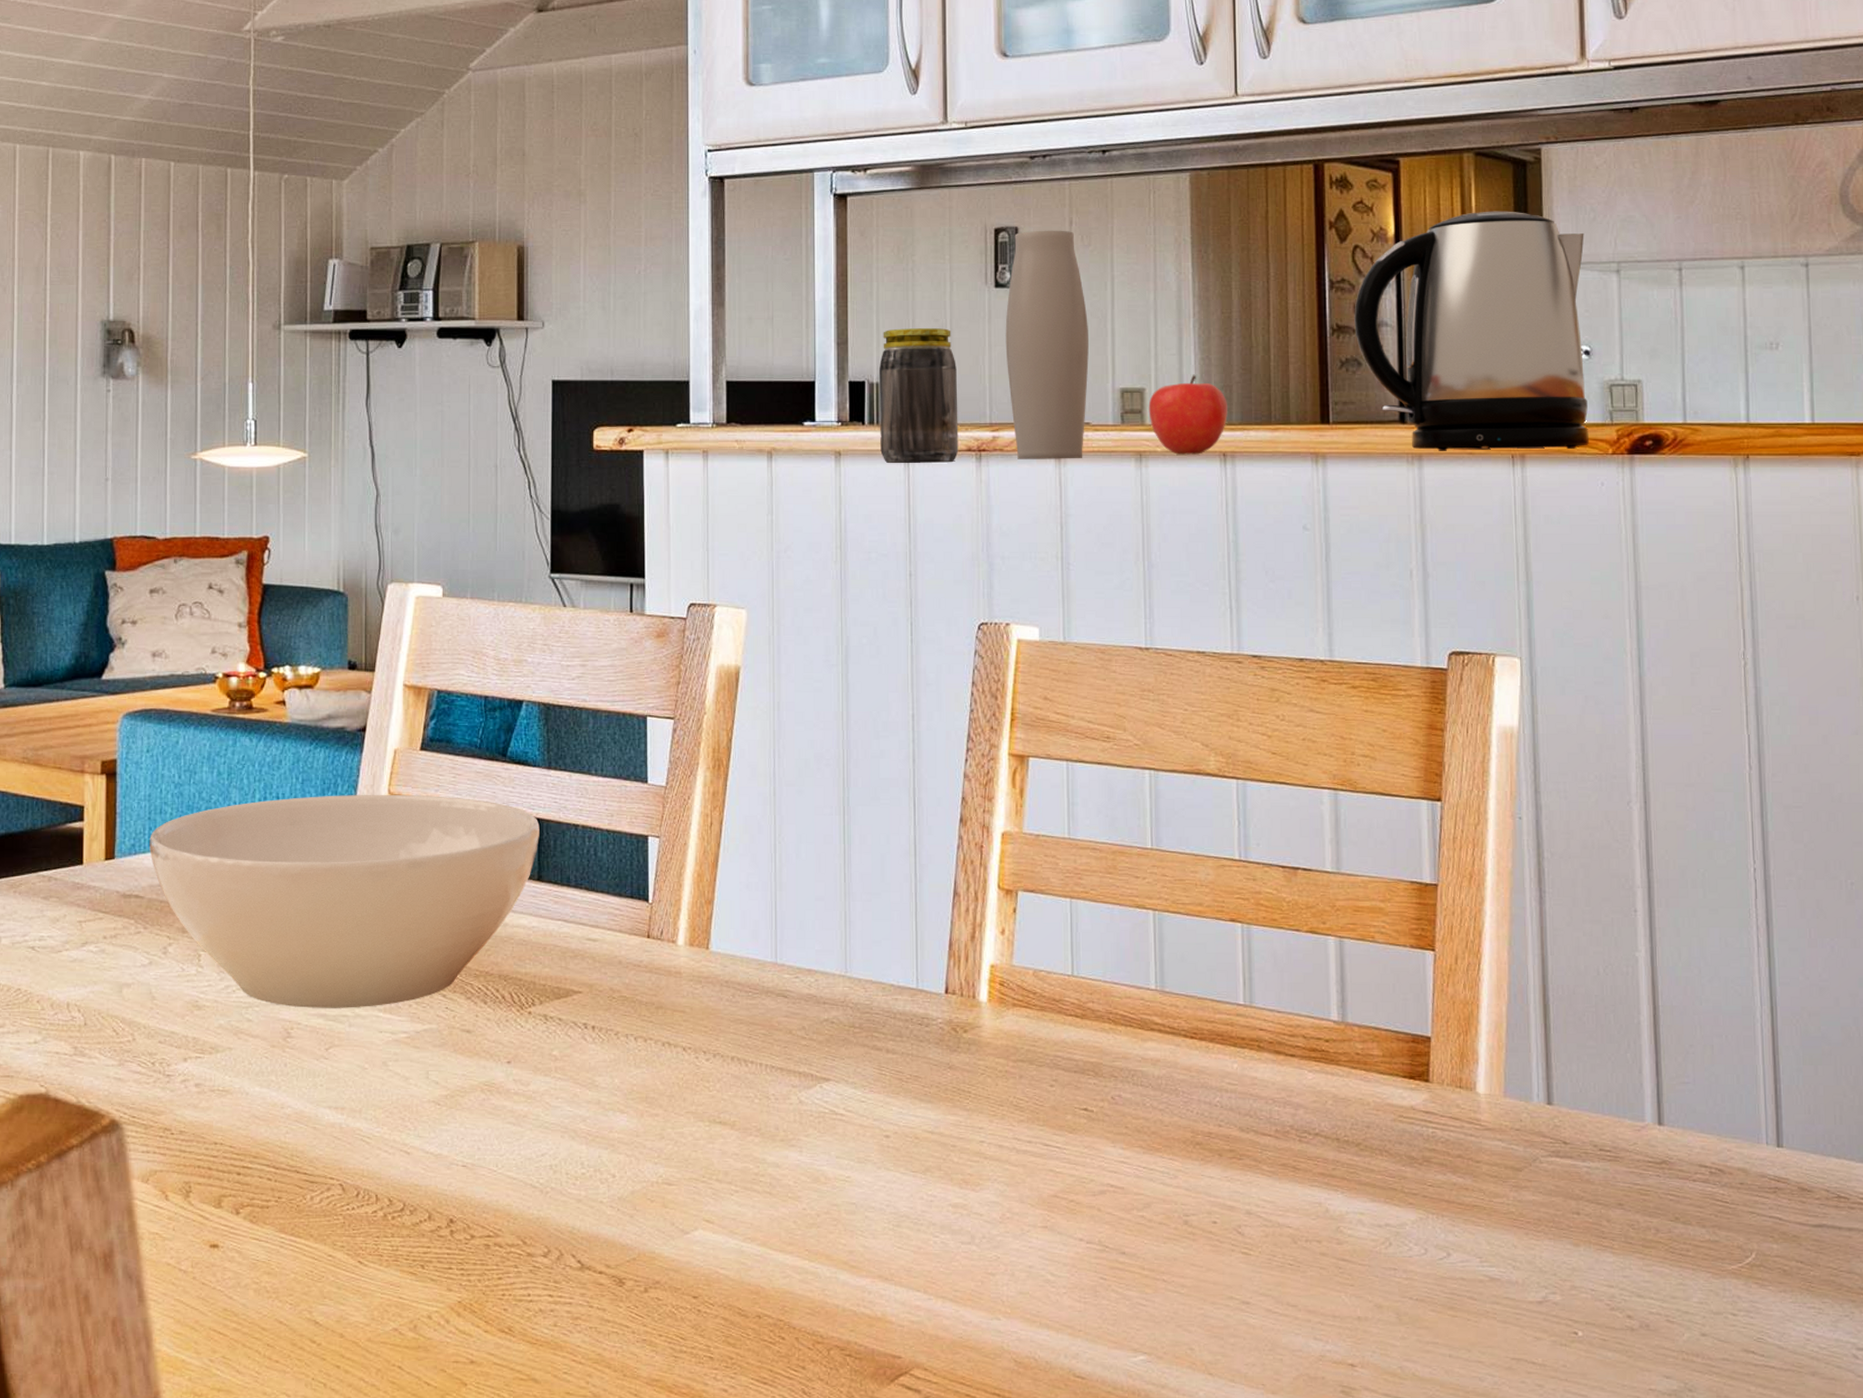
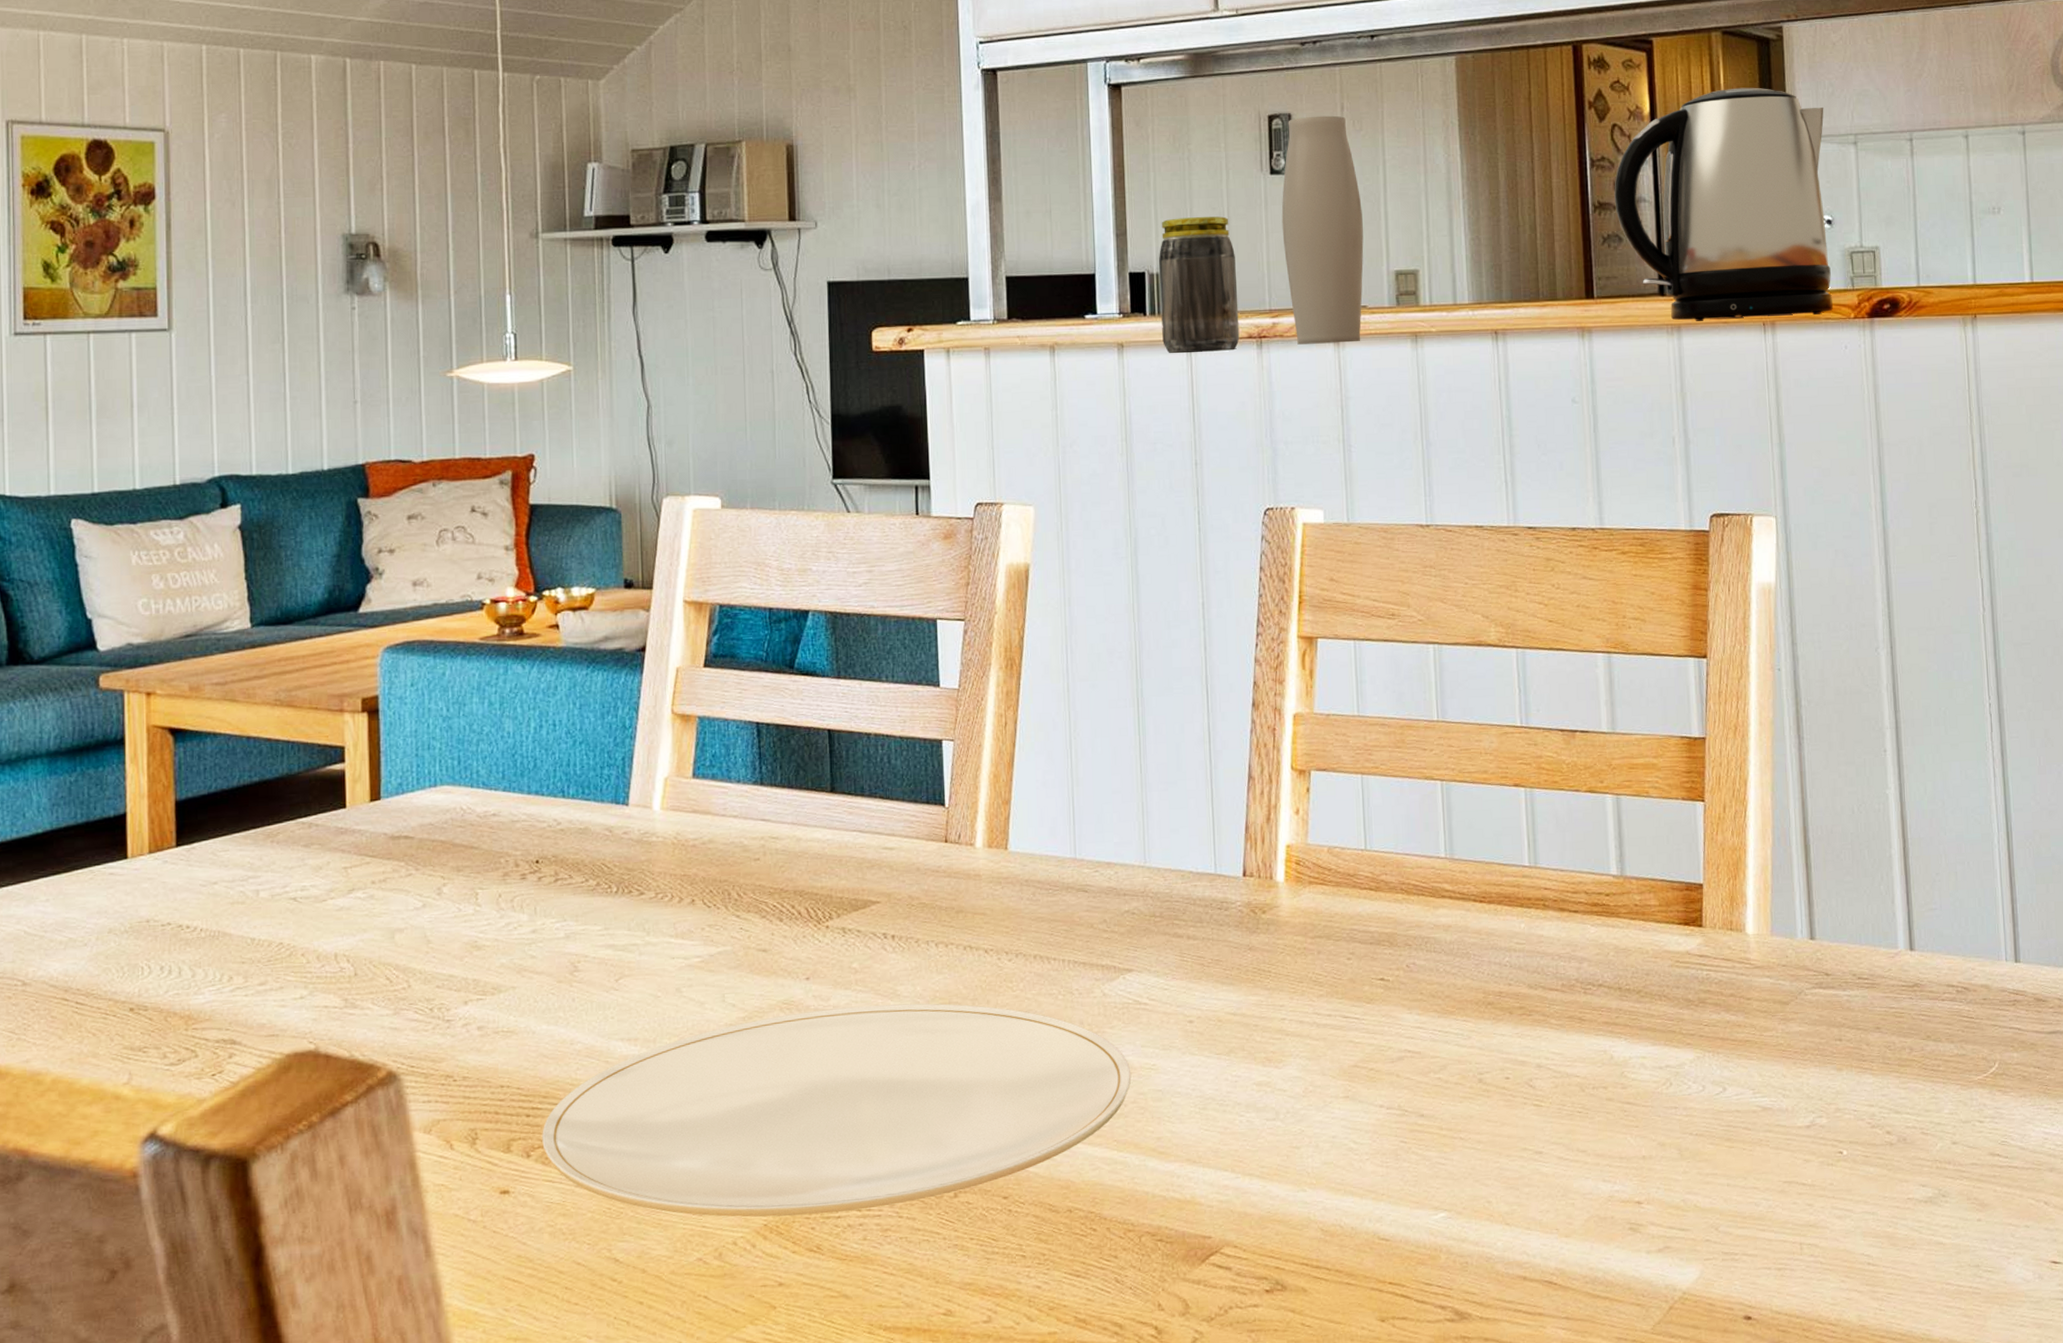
bowl: present [149,794,540,1008] -> none [418,712,831,940]
plate: none [251,1093,825,1297] -> present [542,1003,1132,1218]
fruit: present [1148,374,1228,455] -> none [1422,254,1498,334]

